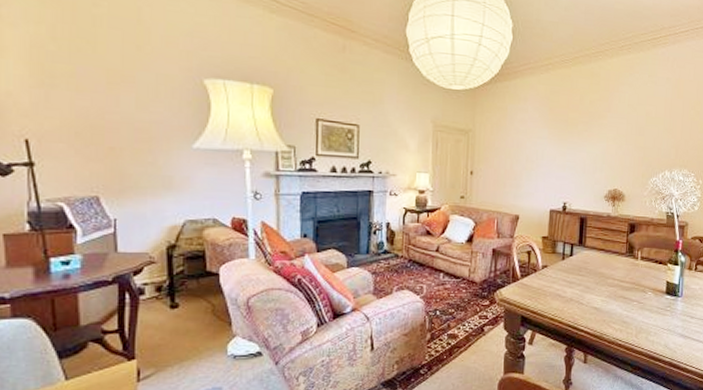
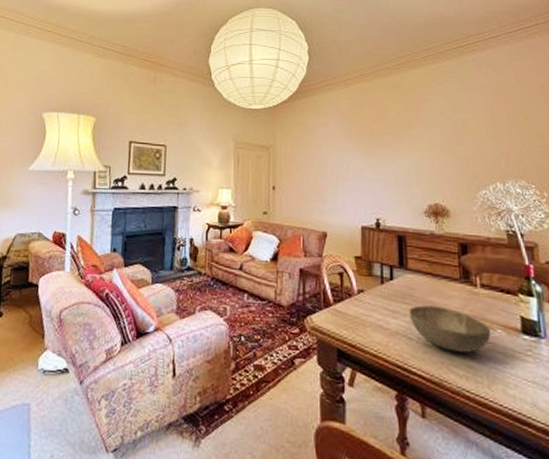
bowl: none [582,276,644,311] -> present [409,305,492,353]

